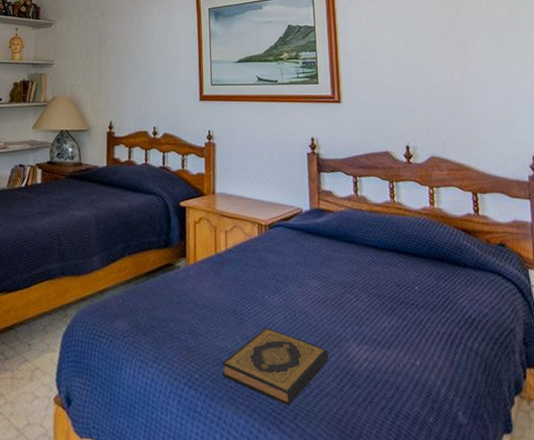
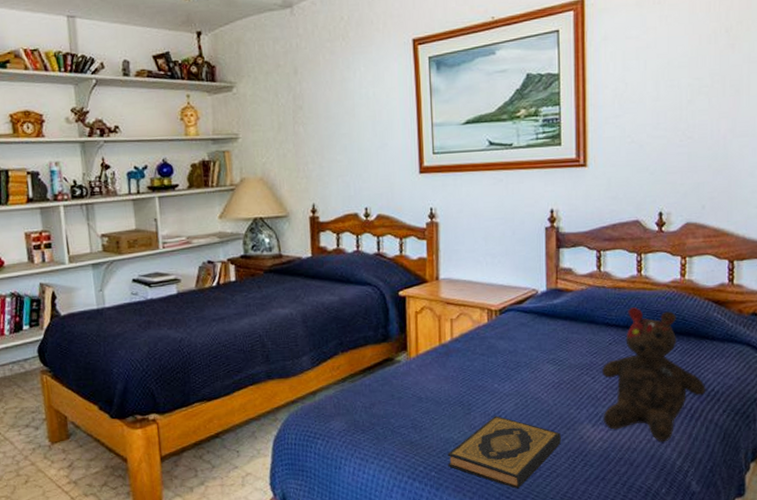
teddy bear: none [363,231,464,368] -> present [601,307,706,442]

